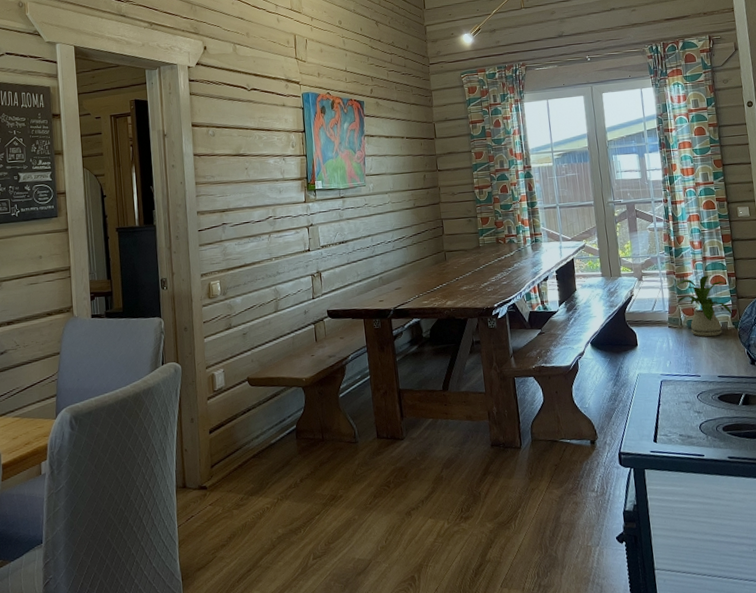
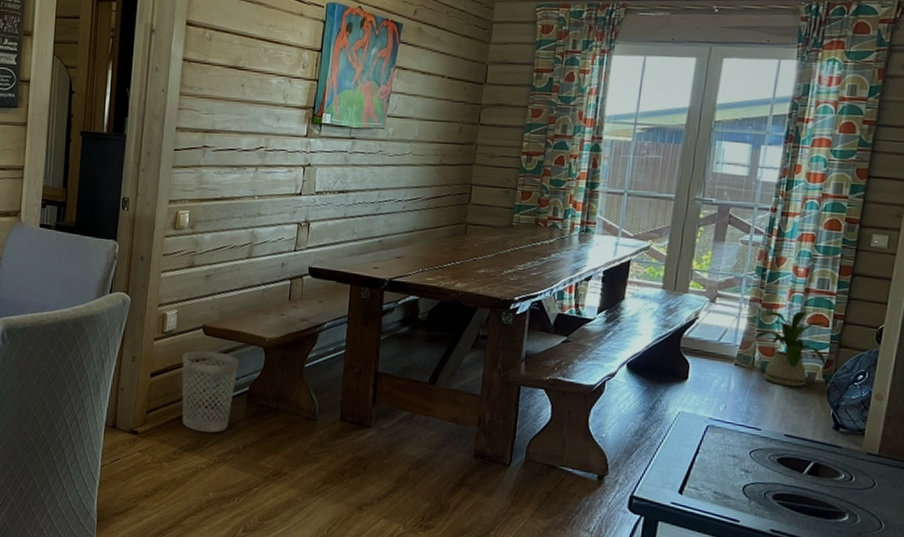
wastebasket: none [234,399,284,475] -> present [182,350,239,433]

